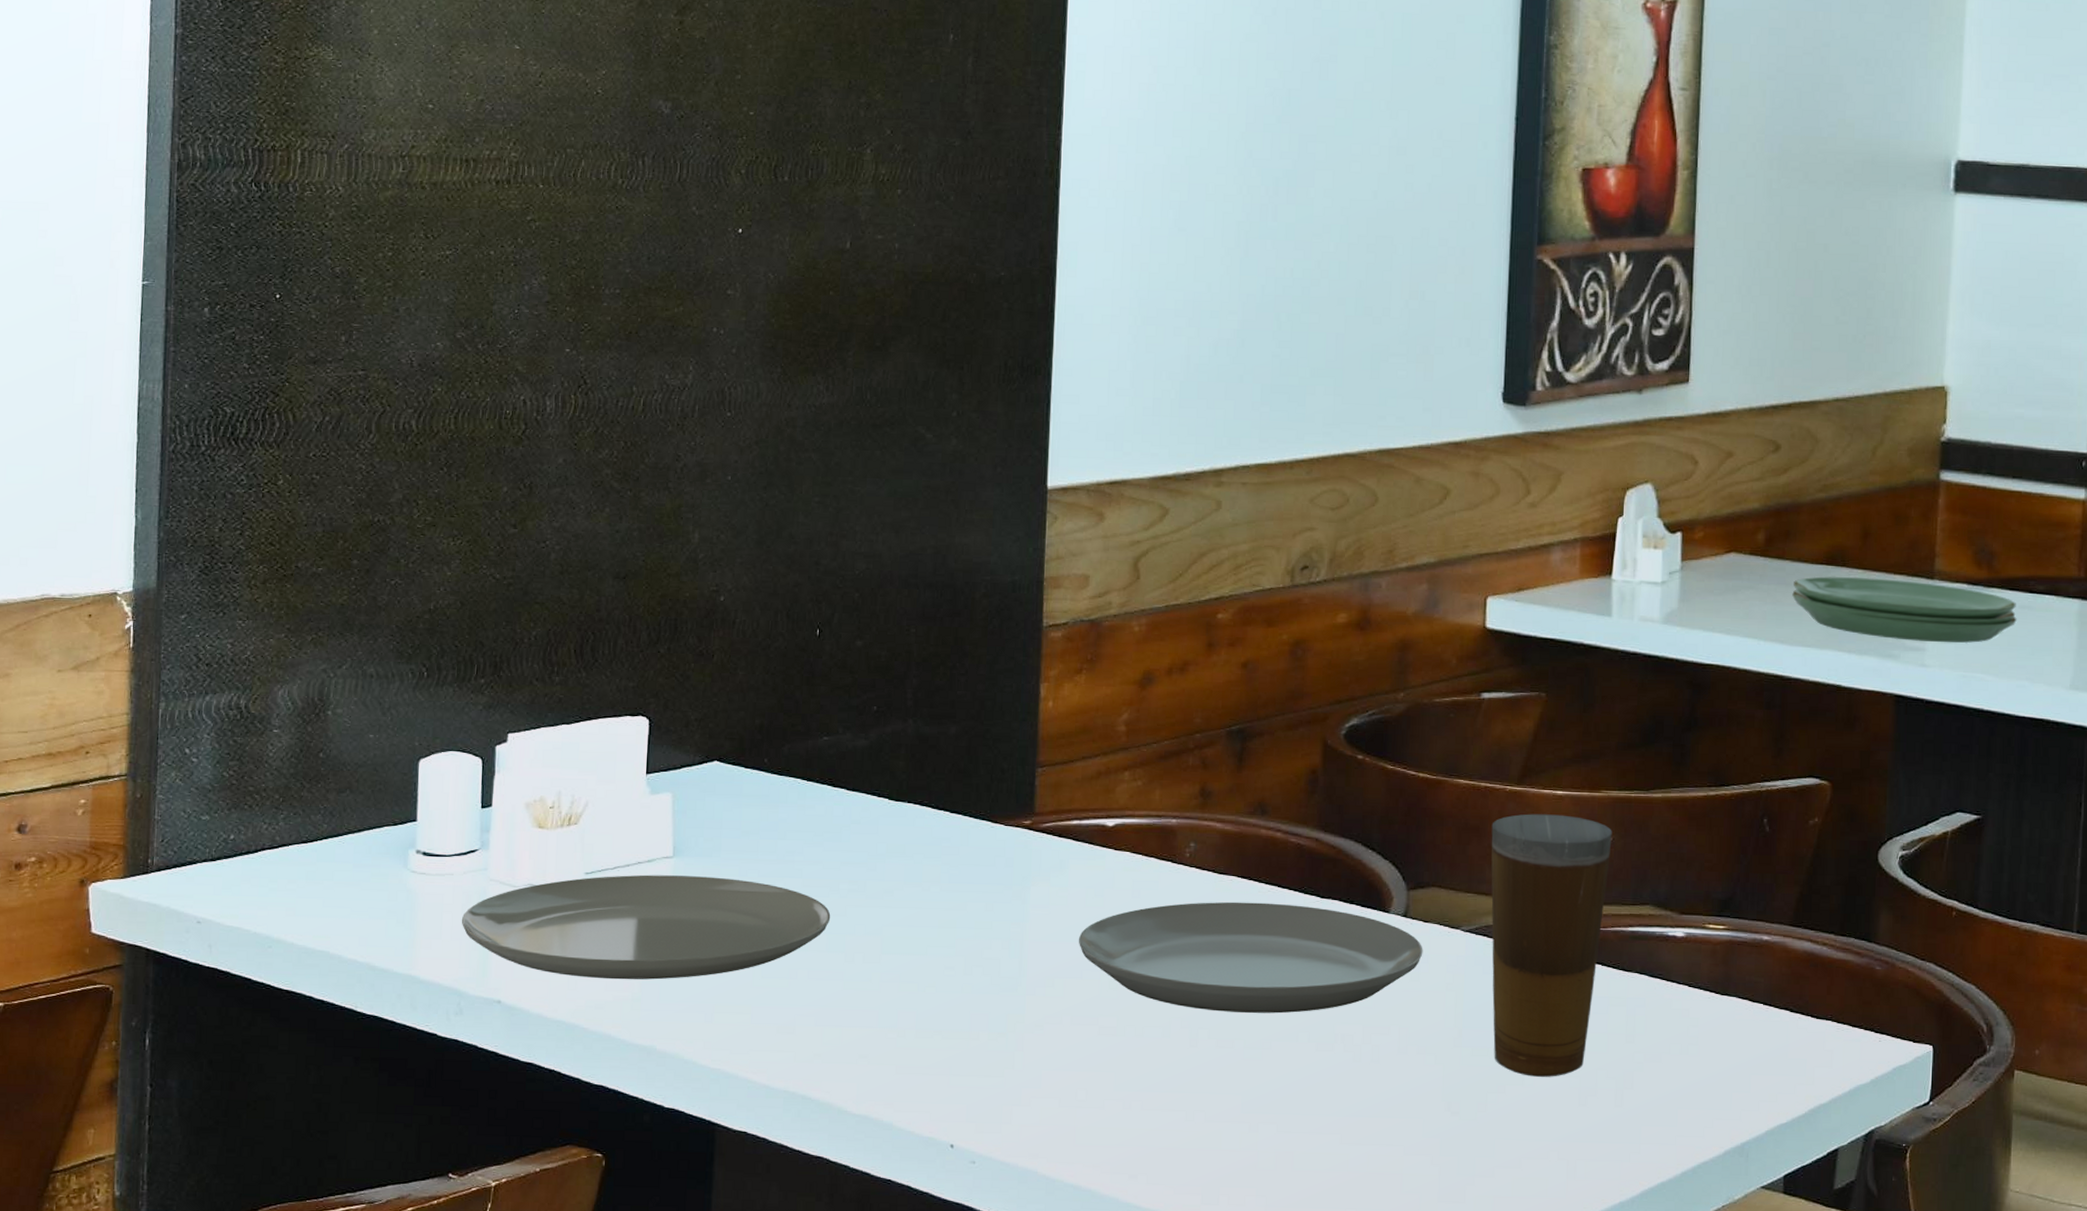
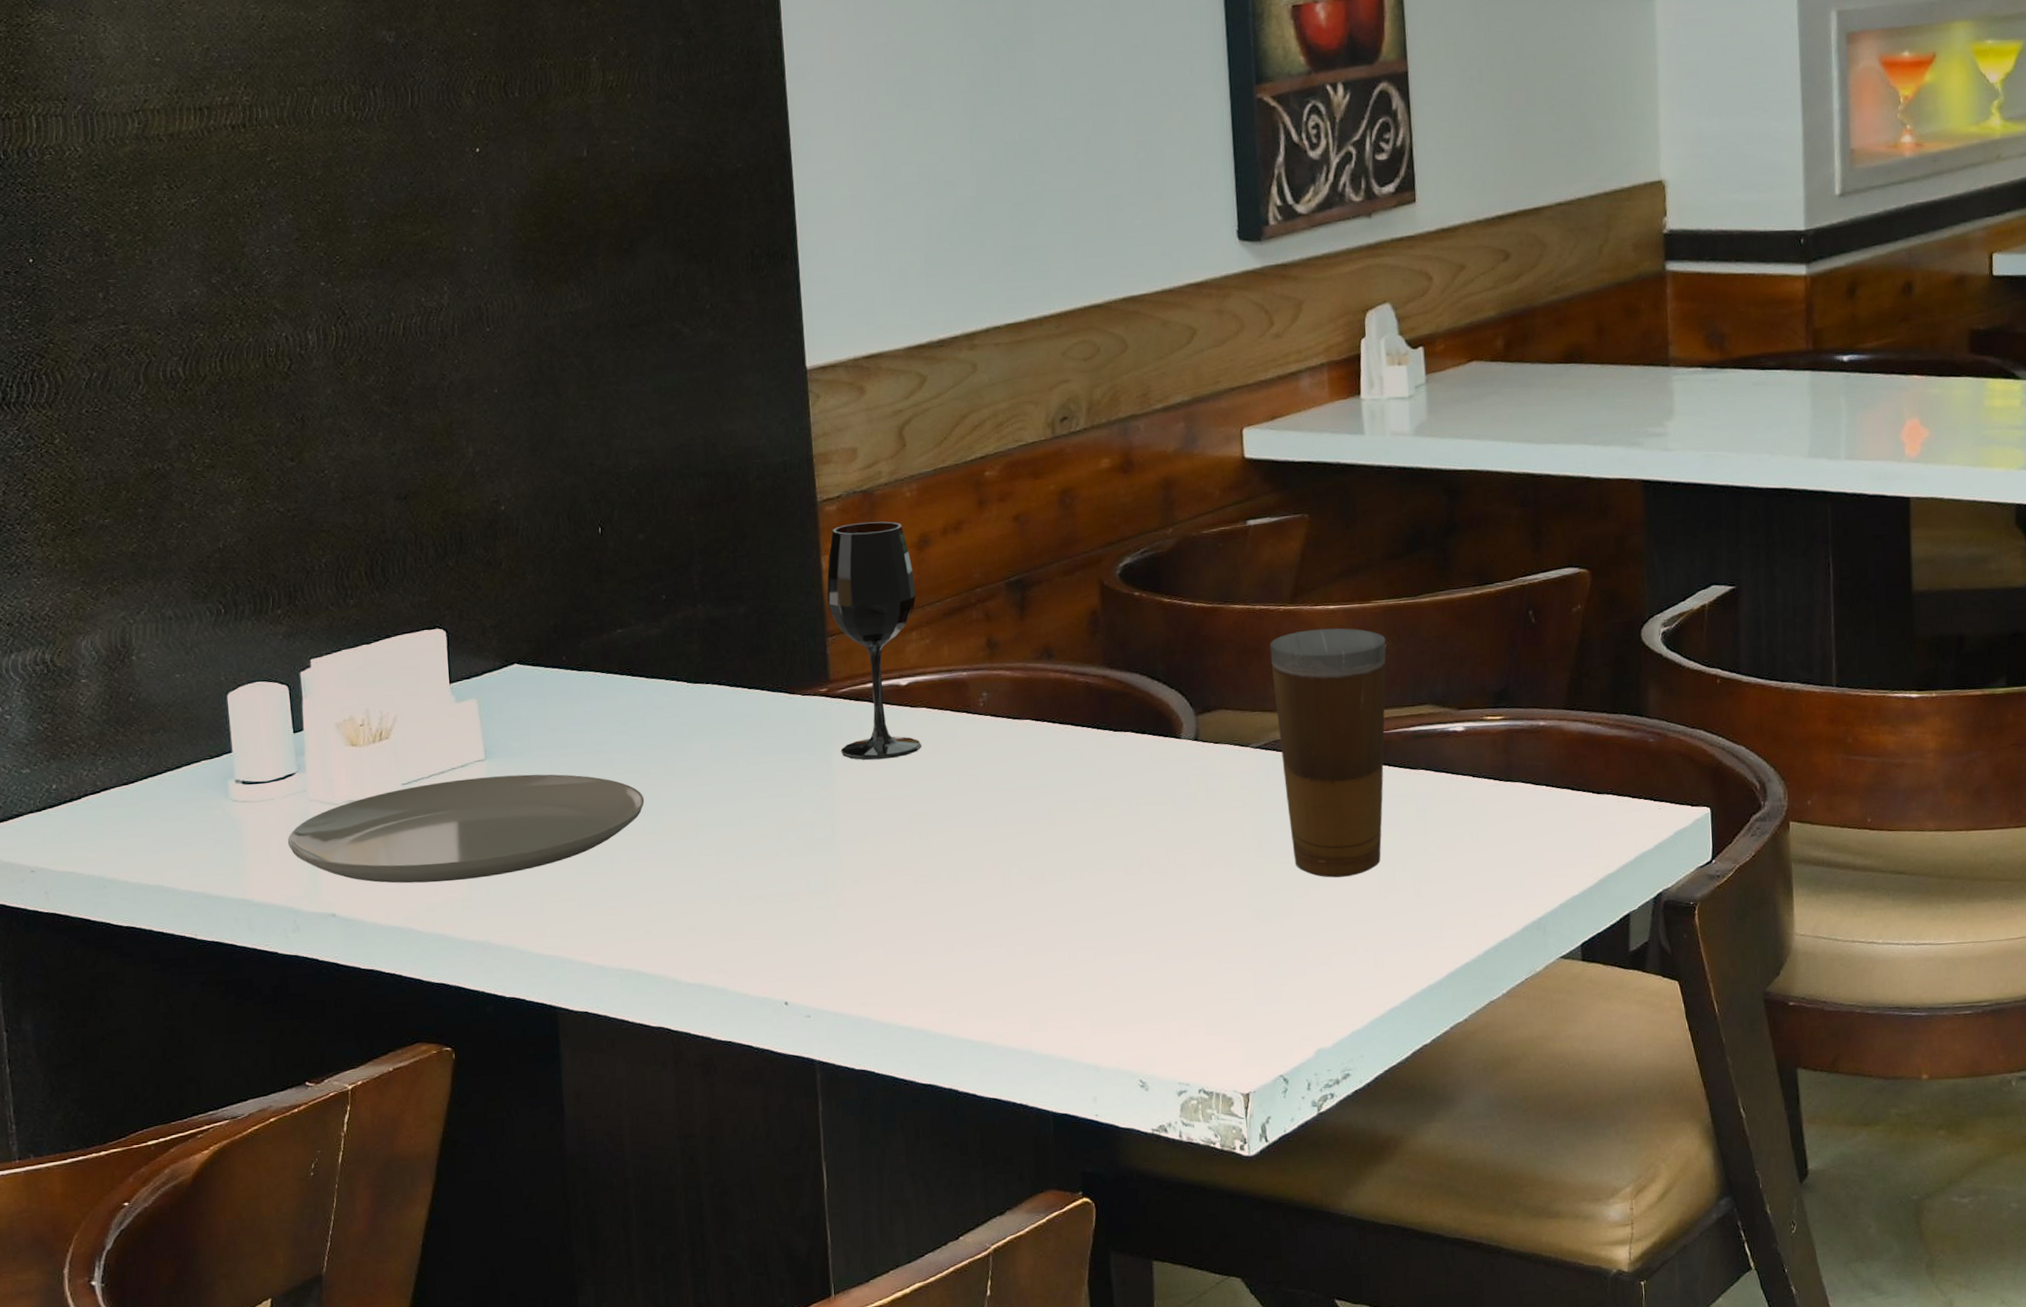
wine glass: none [1038,653,1134,902] -> present [827,521,922,761]
plate: present [1078,901,1423,1014] -> none [885,740,1217,849]
plate: present [1792,576,2017,643] -> none [1535,370,1752,427]

